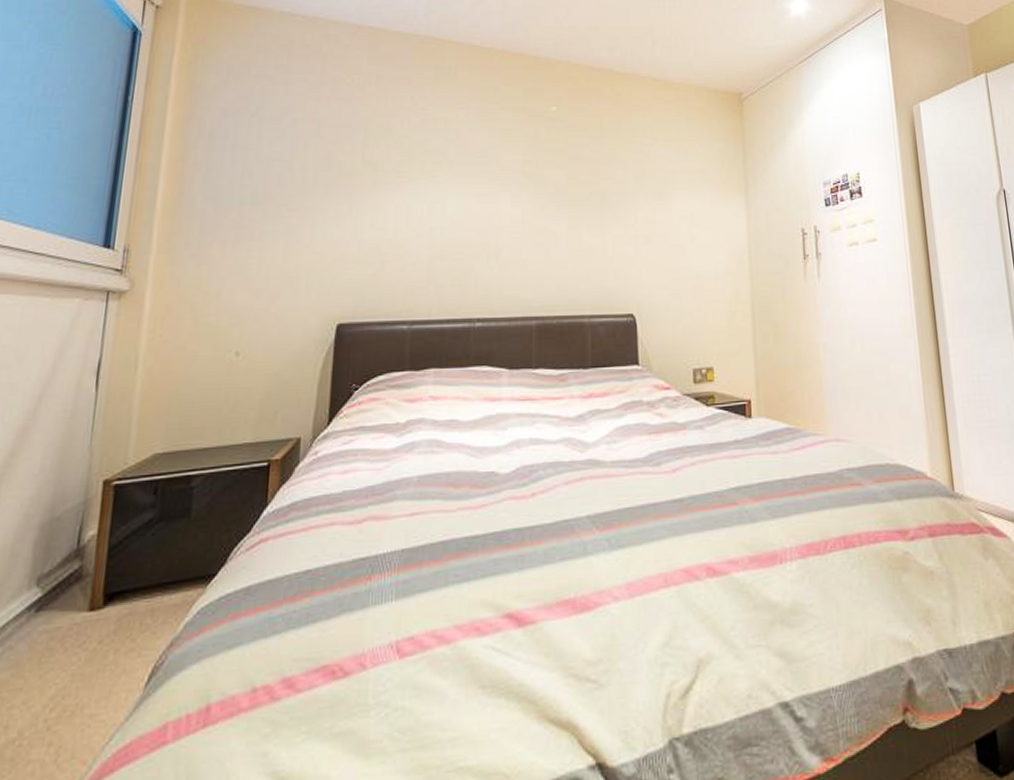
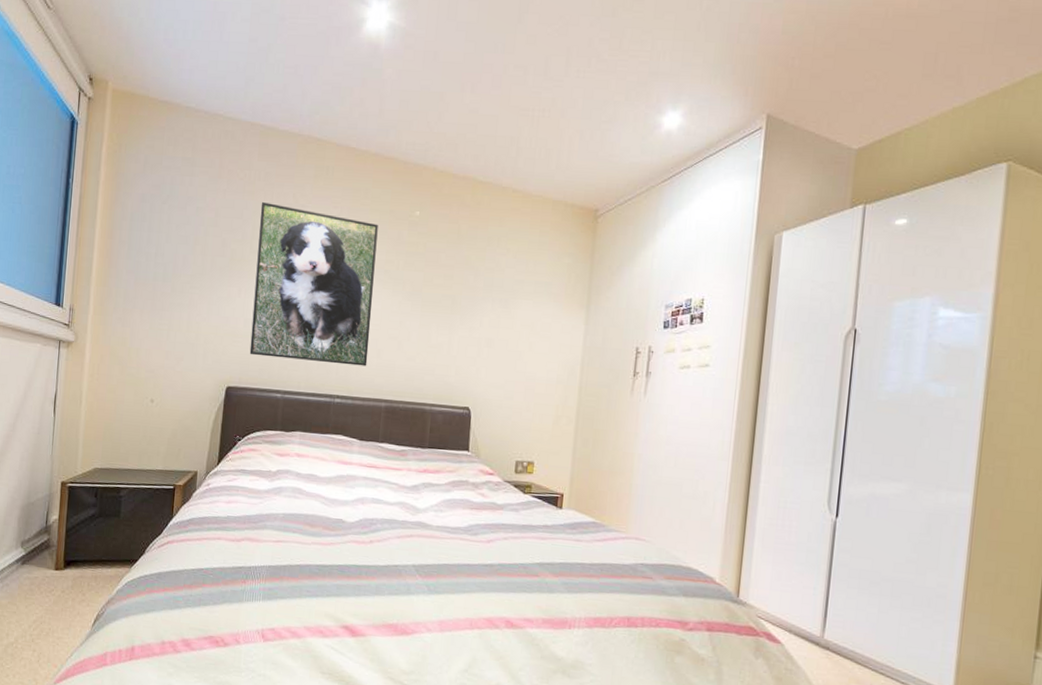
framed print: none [365,108,512,283] -> present [249,202,378,366]

